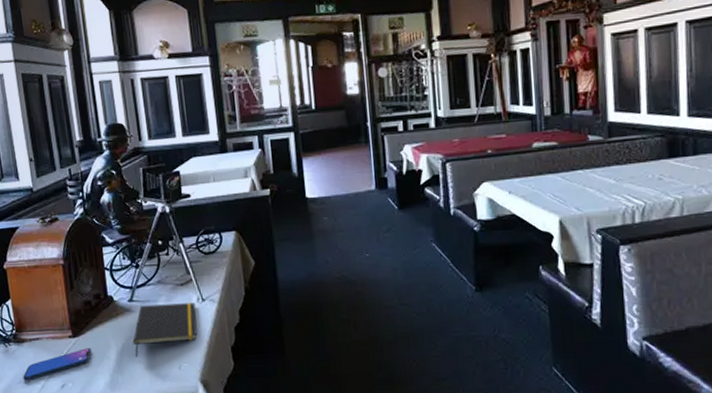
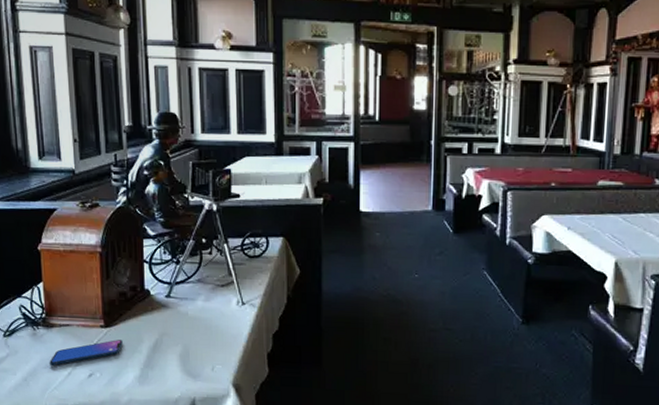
notepad: present [133,303,198,357] -> none [167,302,235,354]

